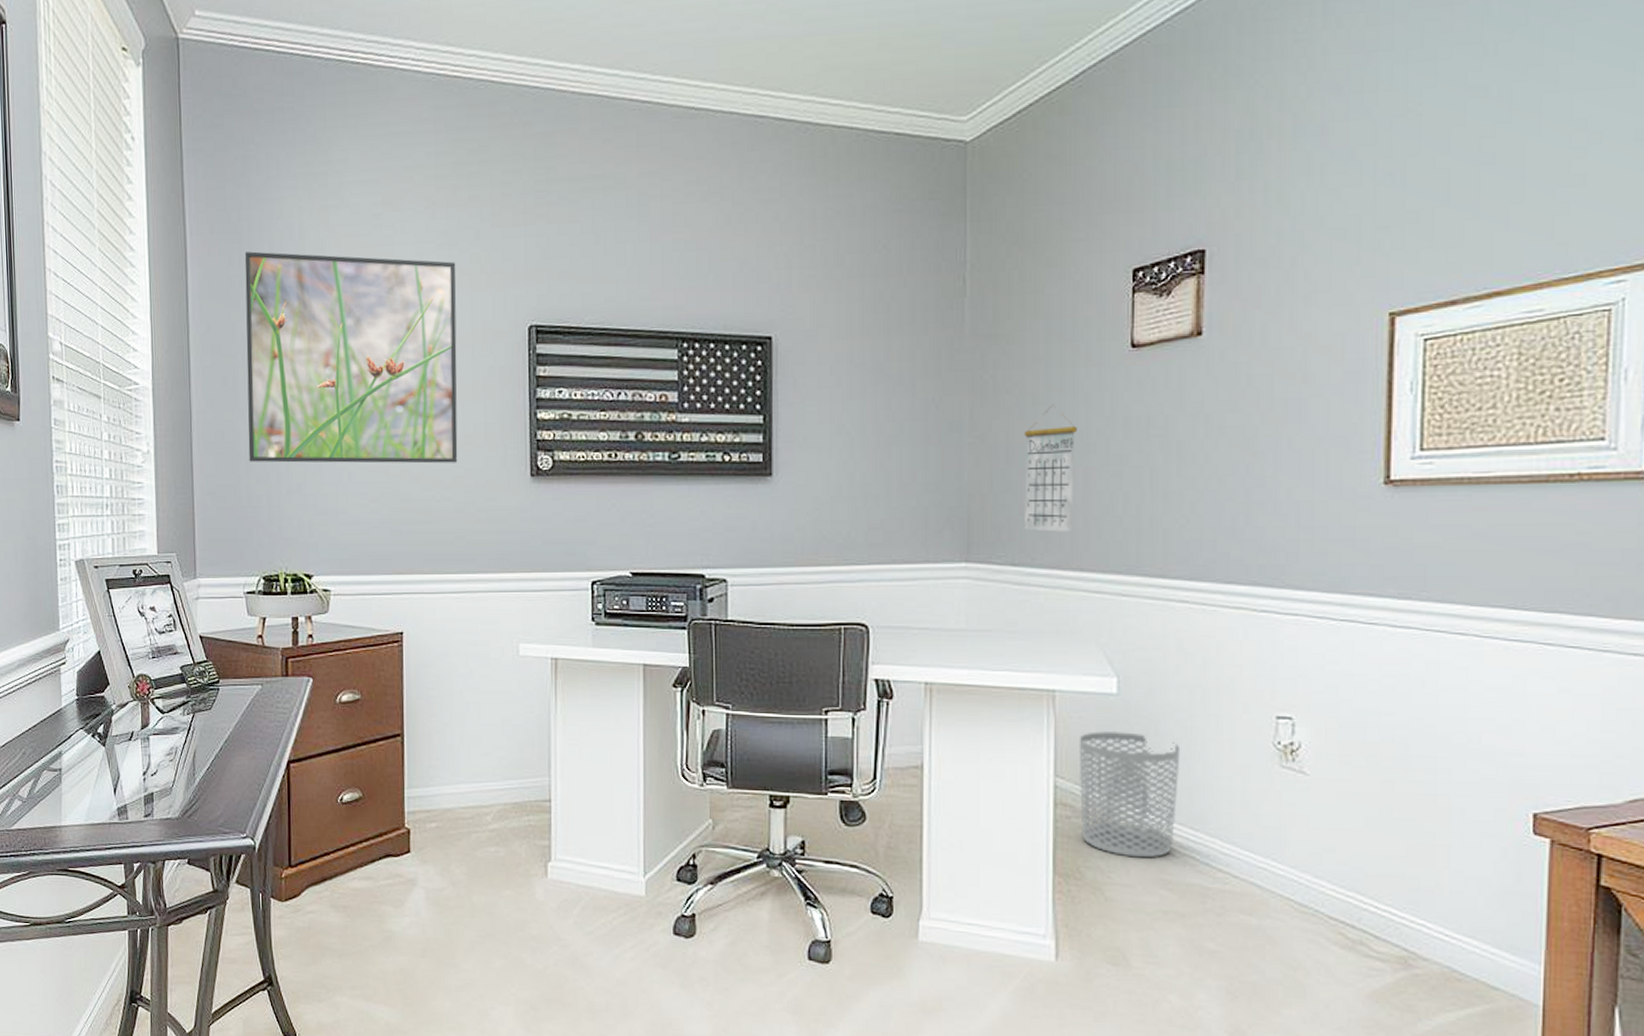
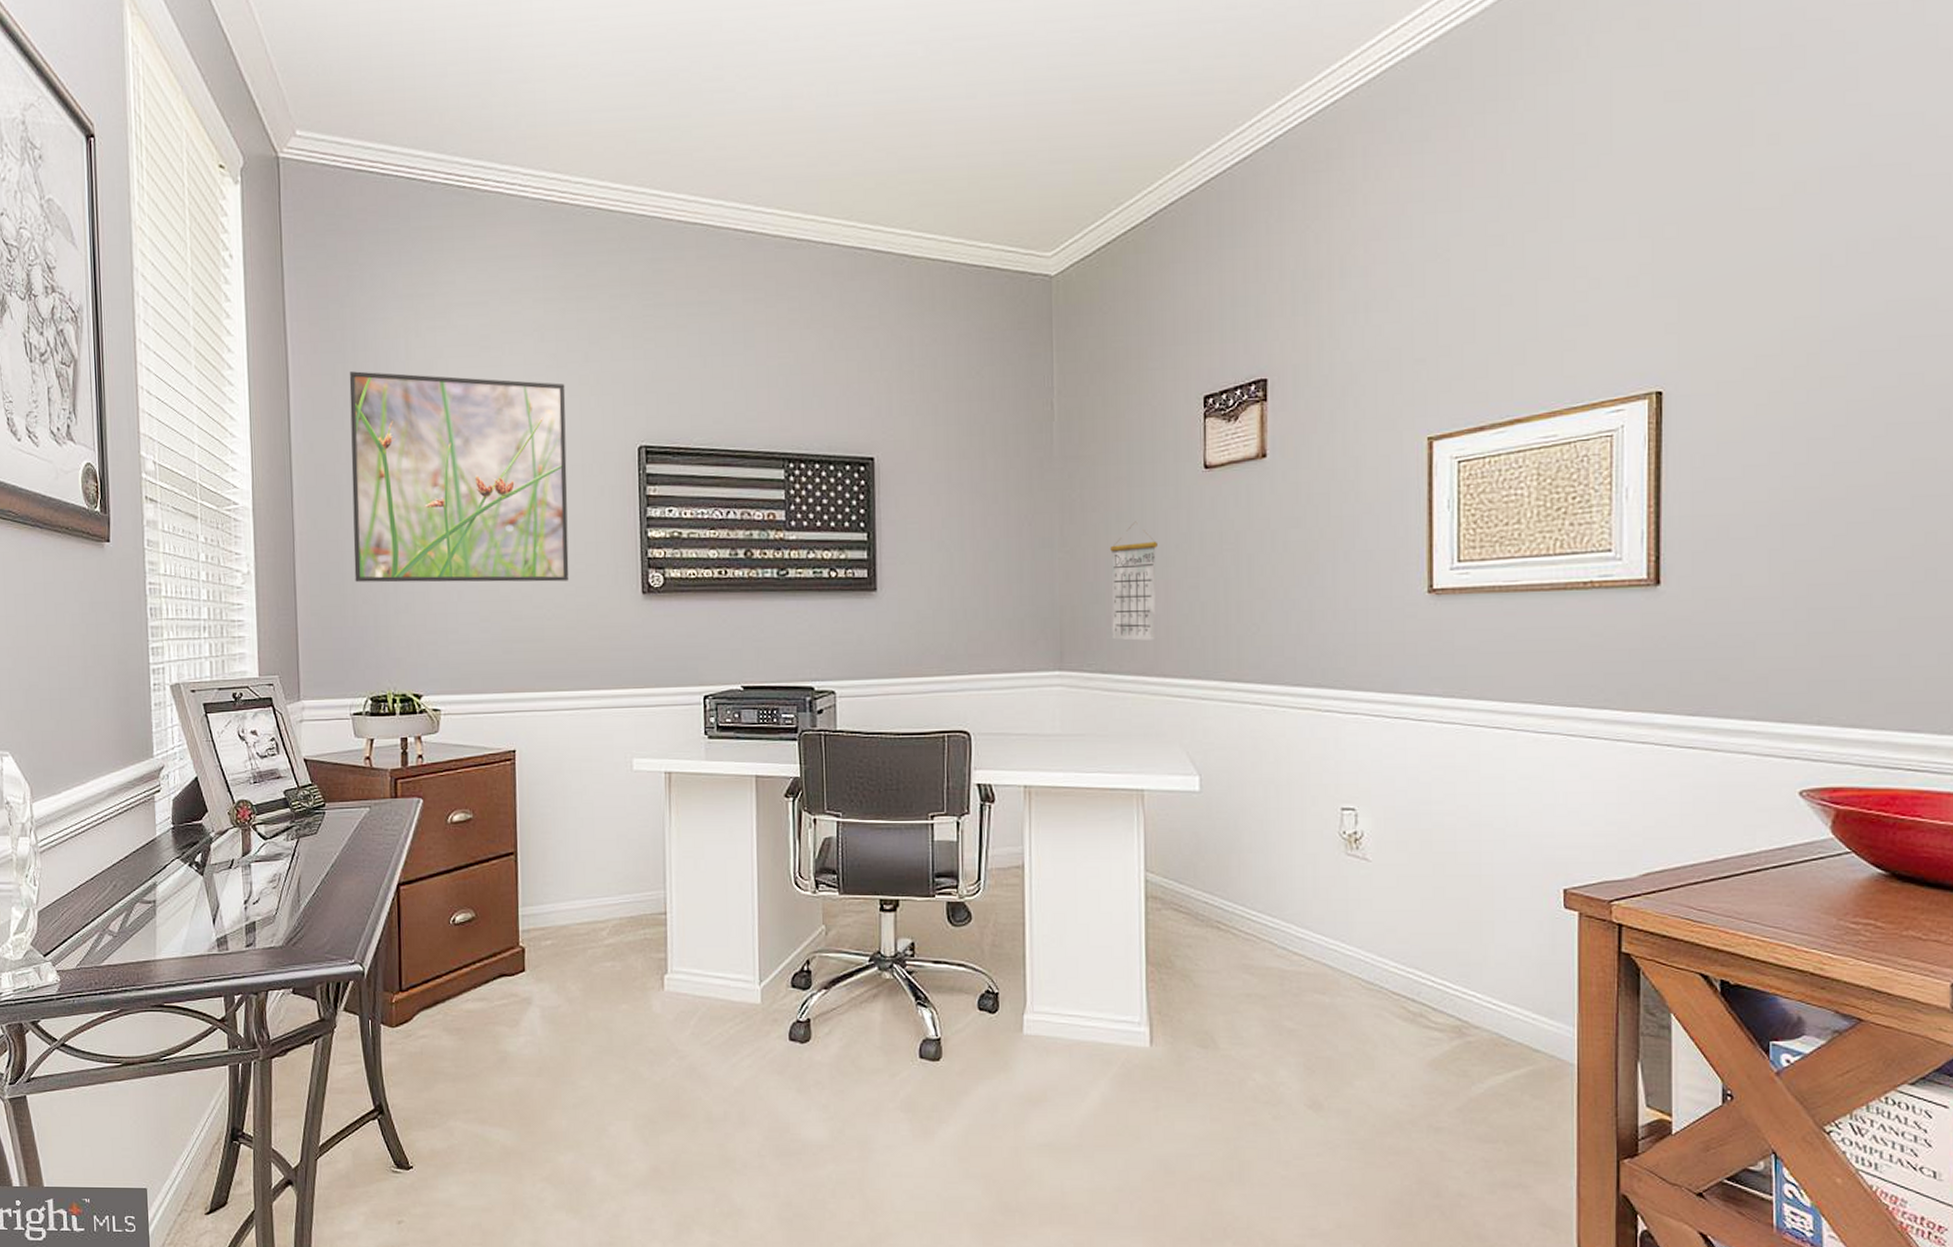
waste bin: present [1078,730,1181,858] -> none [1166,826,1258,945]

